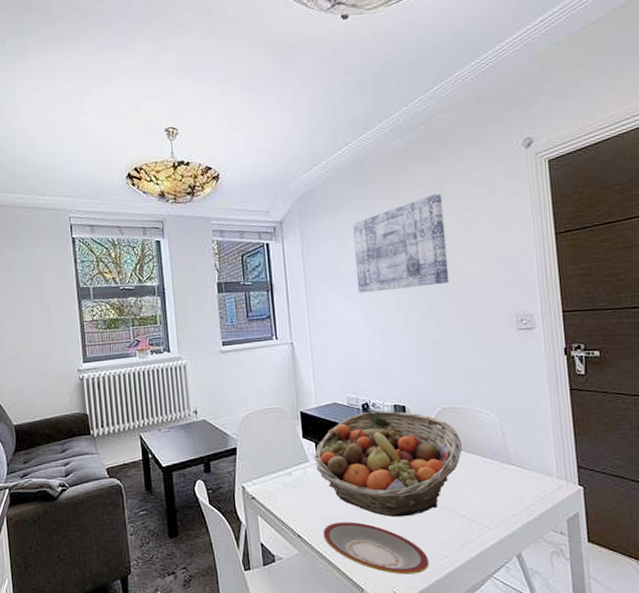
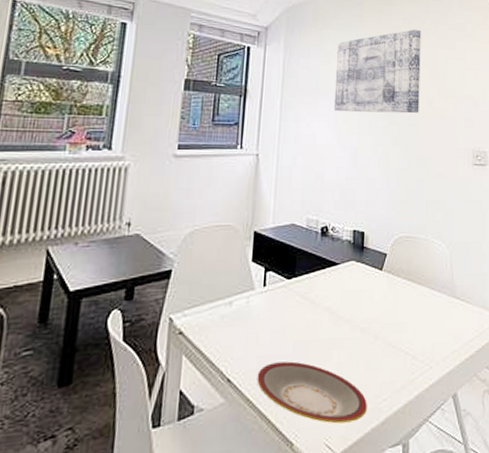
fruit basket: present [313,410,462,518] -> none [260,235,413,356]

